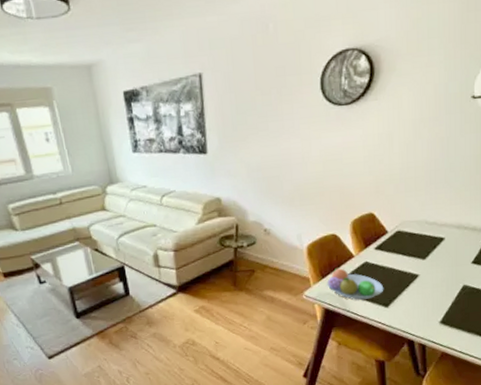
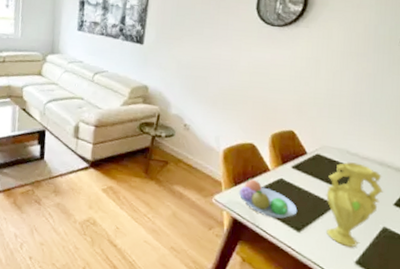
vase: none [409,231,462,311] -> present [326,162,384,248]

